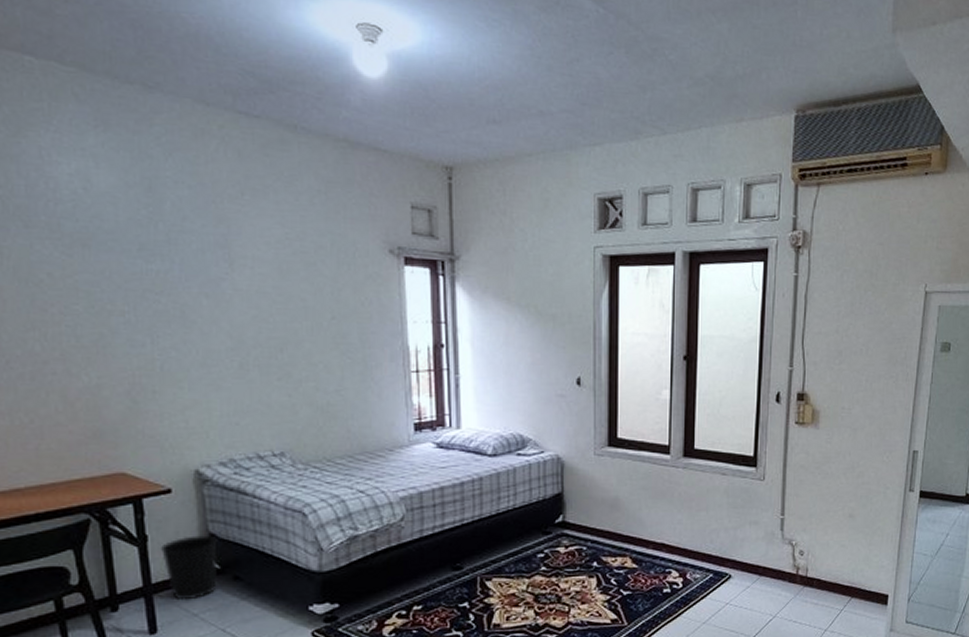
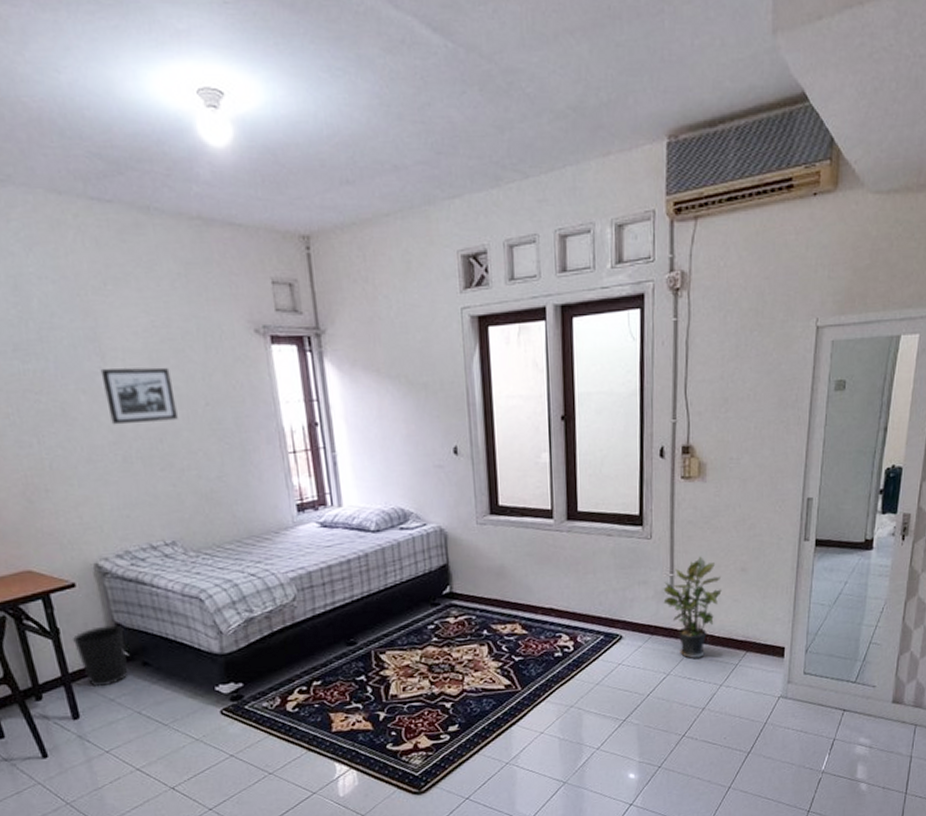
picture frame: none [227,274,301,332] -> present [100,367,178,425]
potted plant: none [773,500,830,601] -> present [663,556,722,658]

